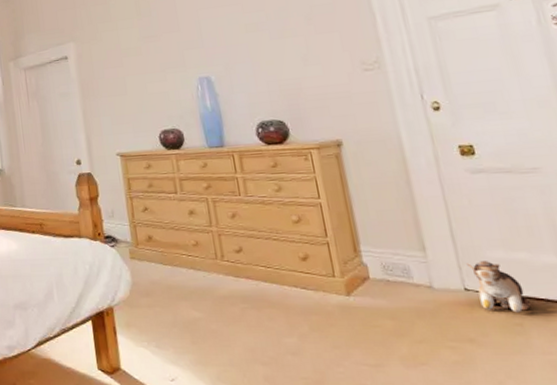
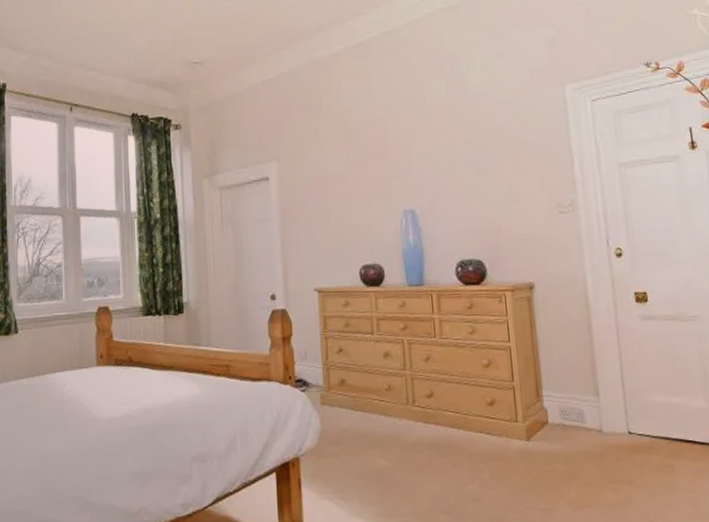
plush toy: present [467,261,531,313] -> none [632,405,681,454]

